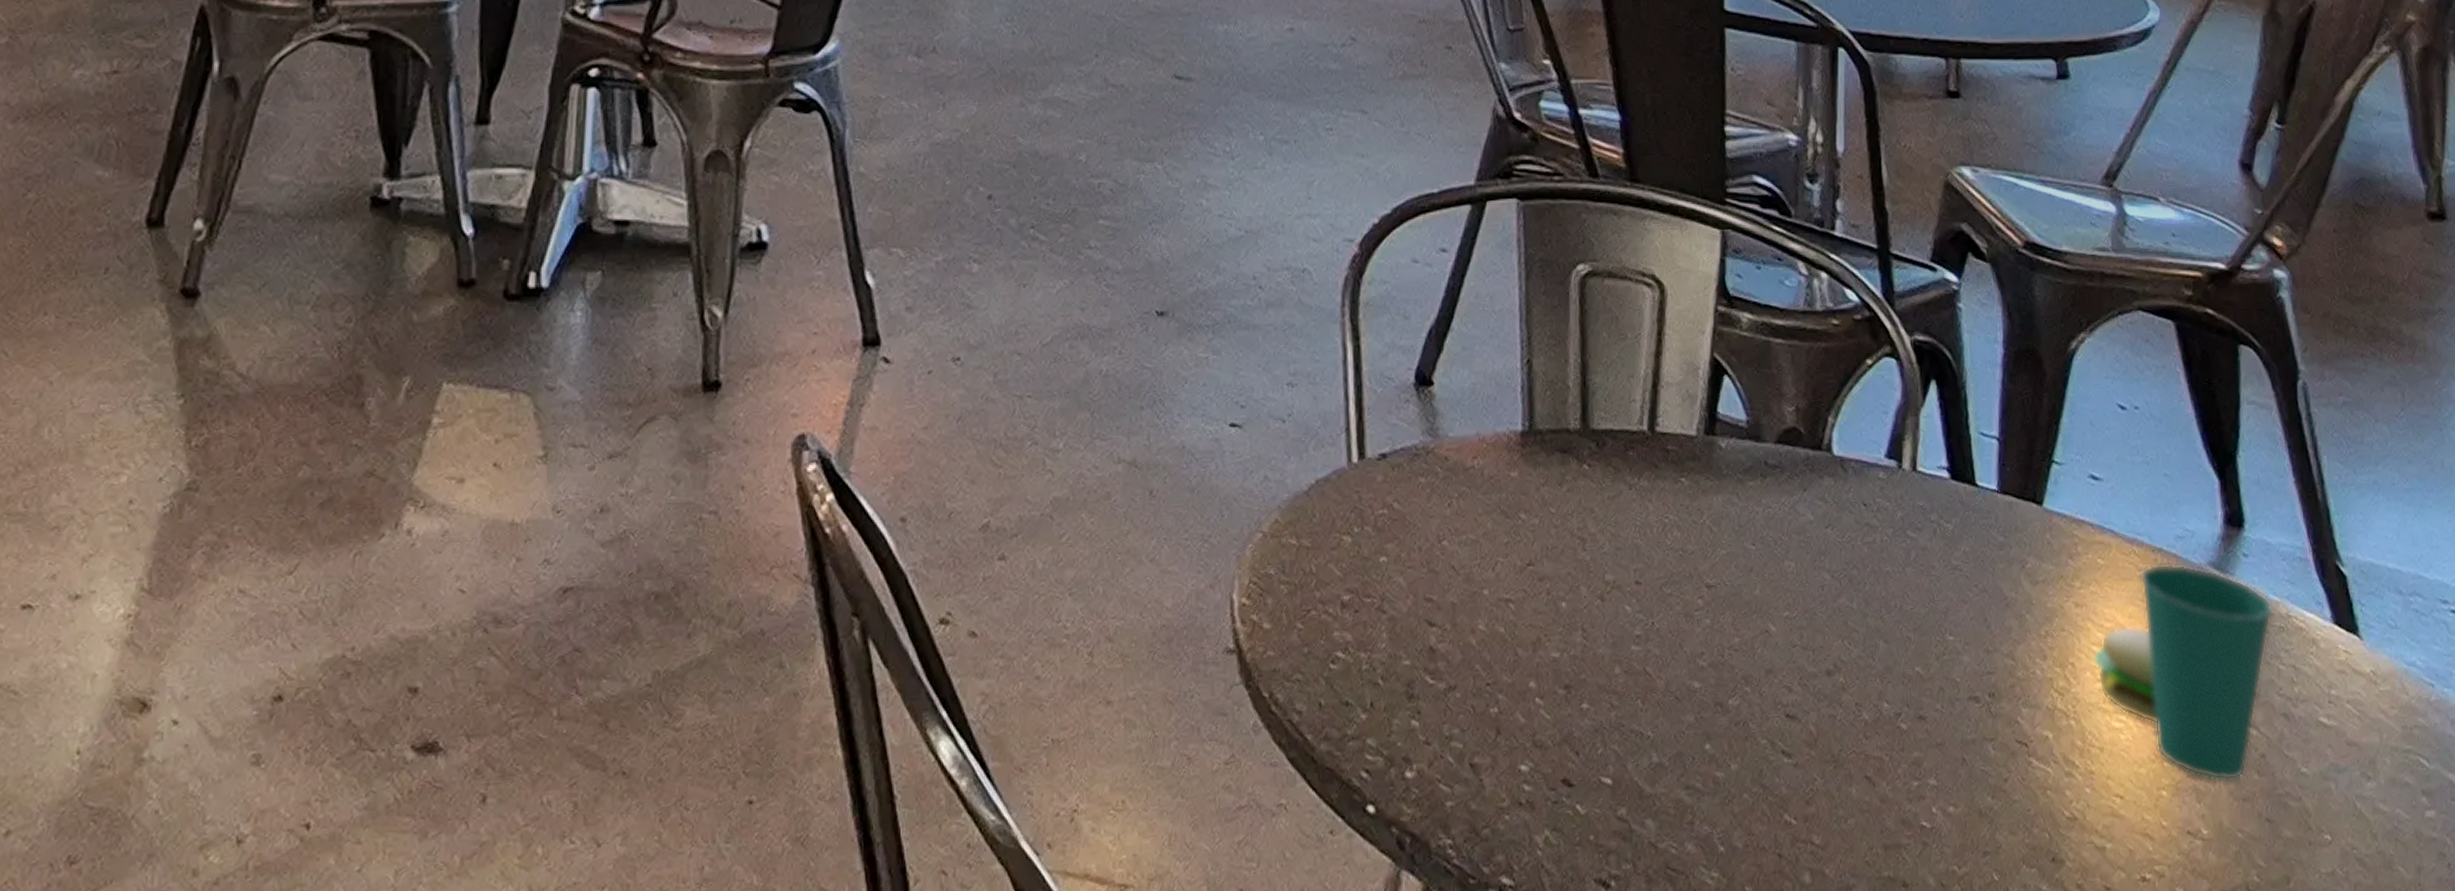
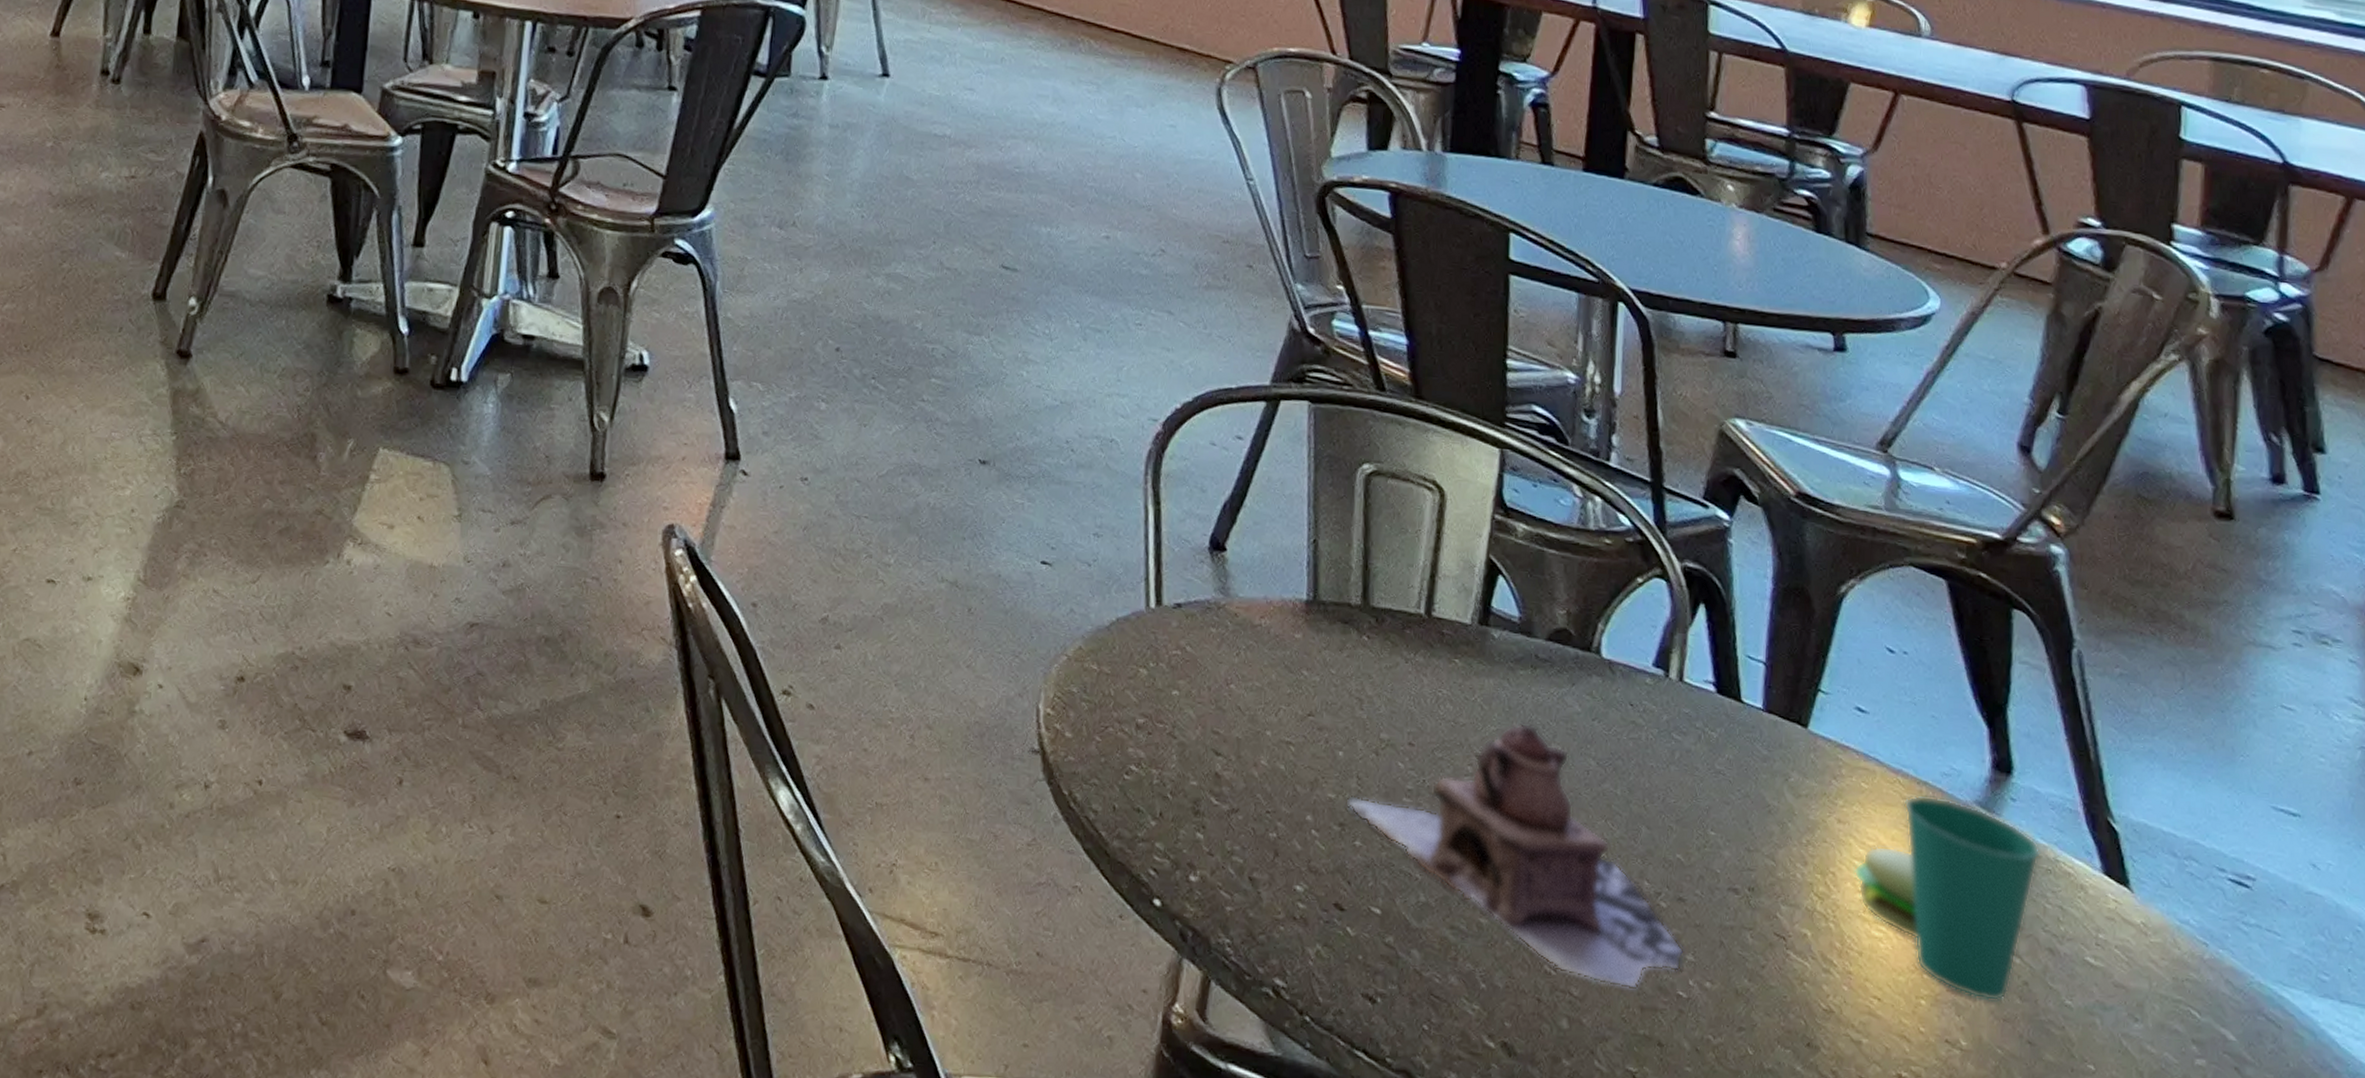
teapot: none [1570,540,1926,828] -> present [1344,722,1684,990]

